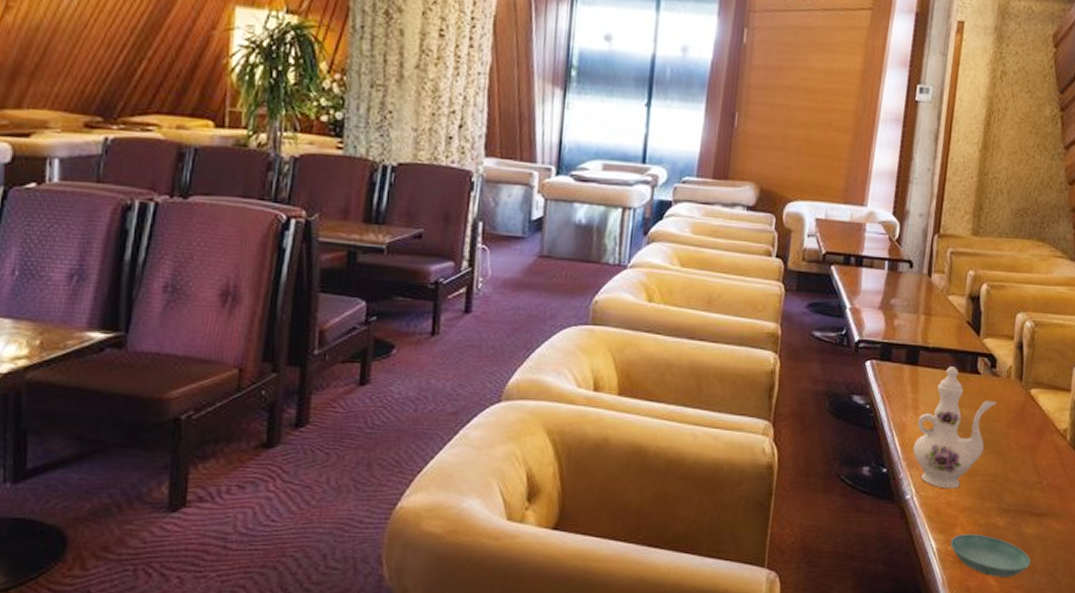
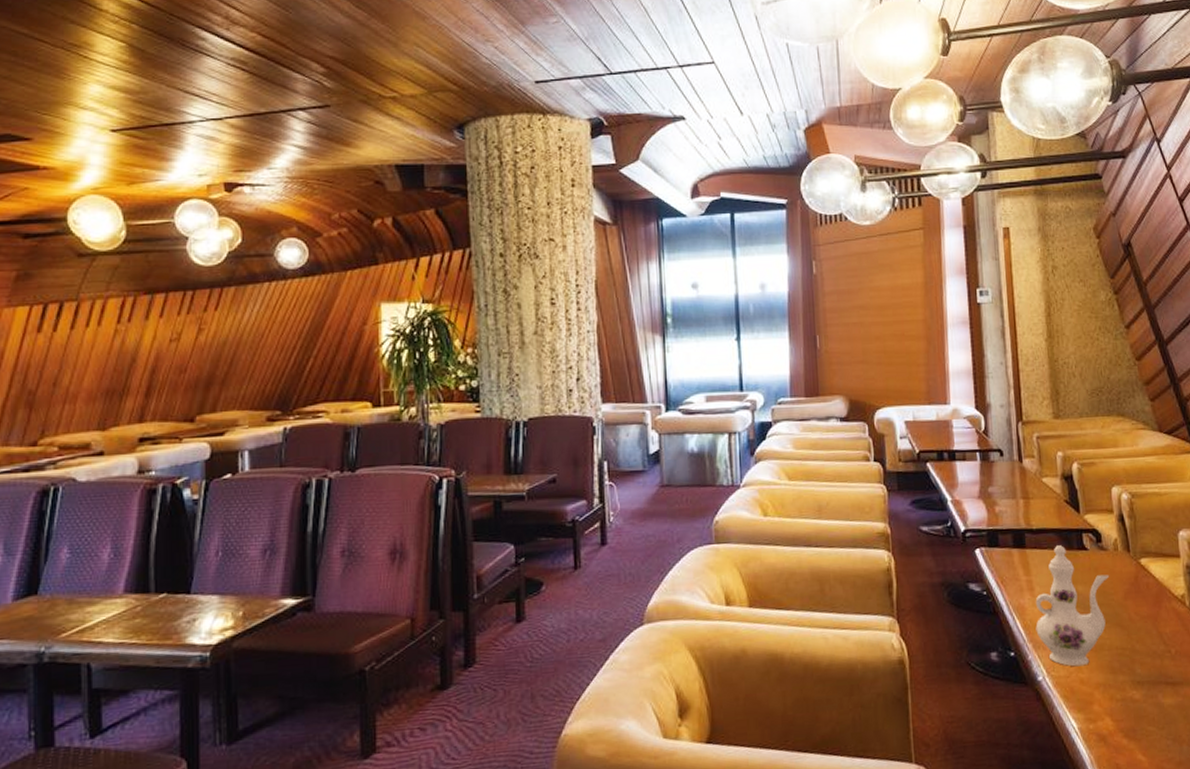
saucer: present [950,534,1031,577] -> none [1090,709,1176,752]

